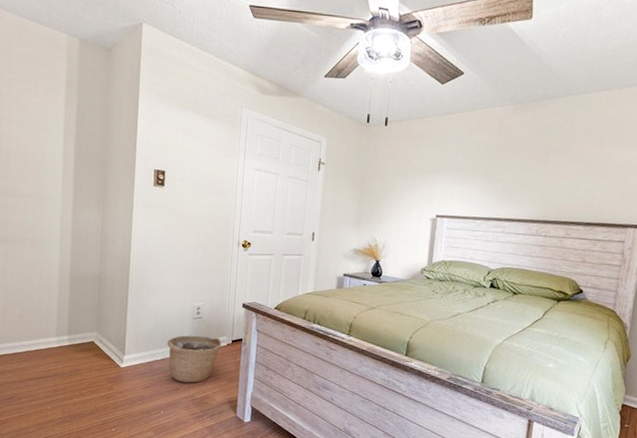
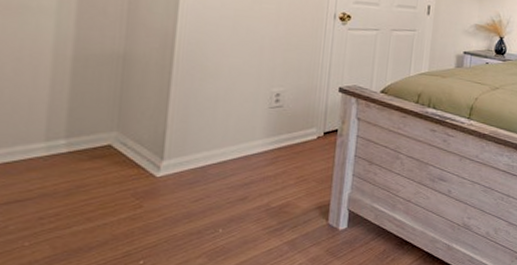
basket: present [167,335,221,383] -> none [230,128,309,189]

